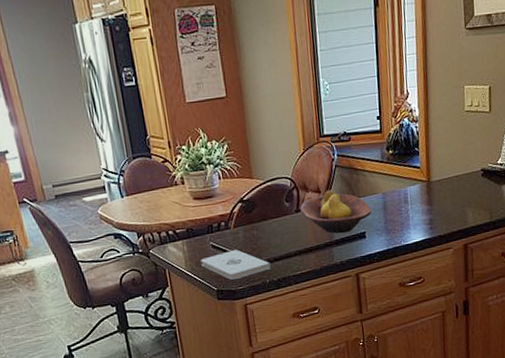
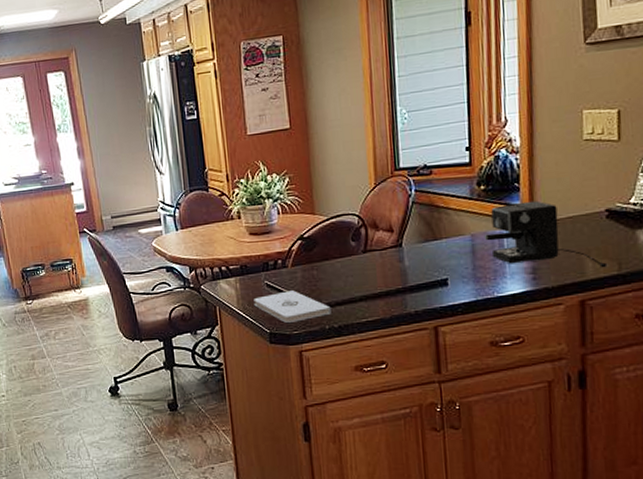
fruit bowl: present [300,190,371,234] -> none [368,229,456,280]
coffee maker: none [393,162,483,217] -> present [484,200,608,268]

